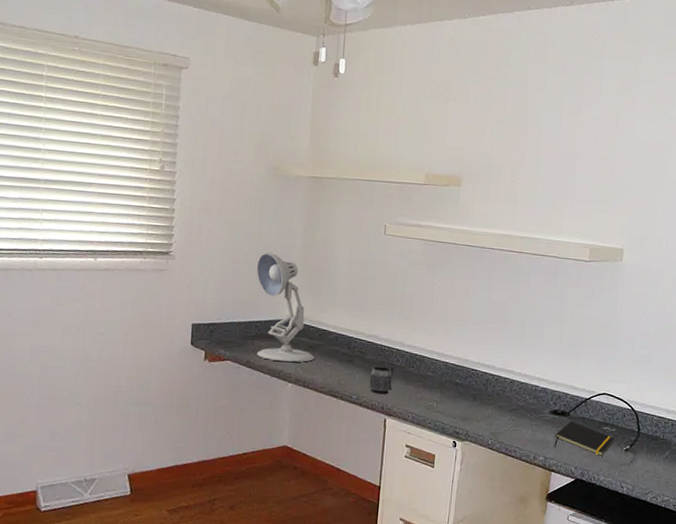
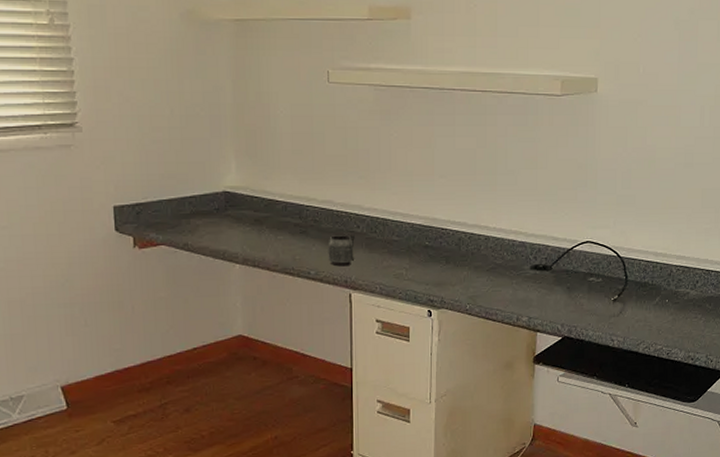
desk lamp: present [256,252,315,363] -> none [181,115,263,241]
notepad: present [554,421,614,456] -> none [538,275,601,310]

